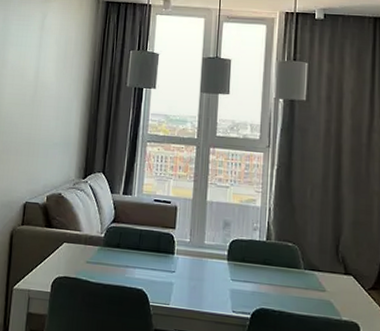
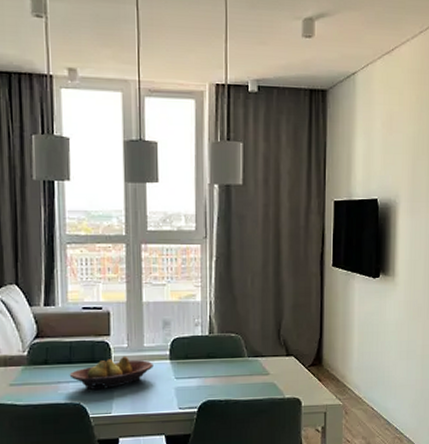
fruit bowl: none [136,250,212,280] -> present [69,356,153,390]

